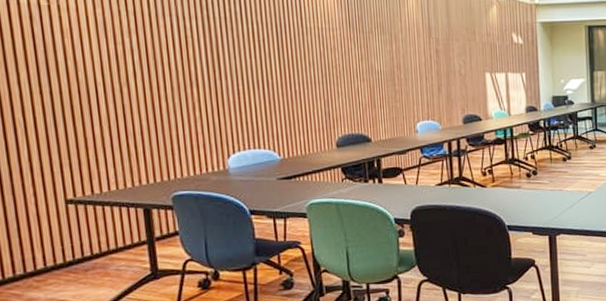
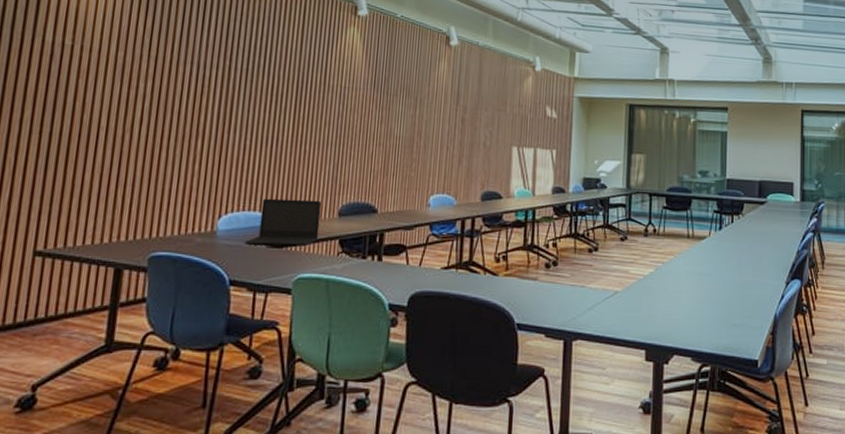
laptop: none [257,135,323,179] -> present [245,198,322,247]

